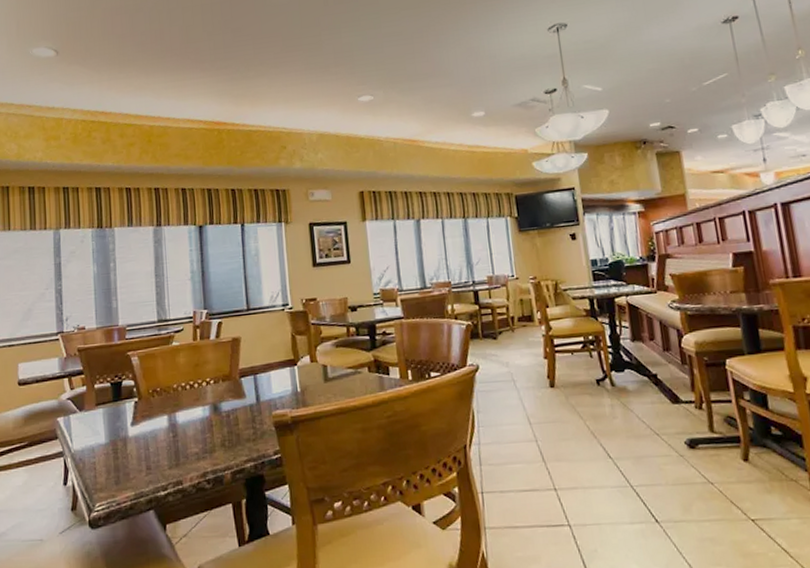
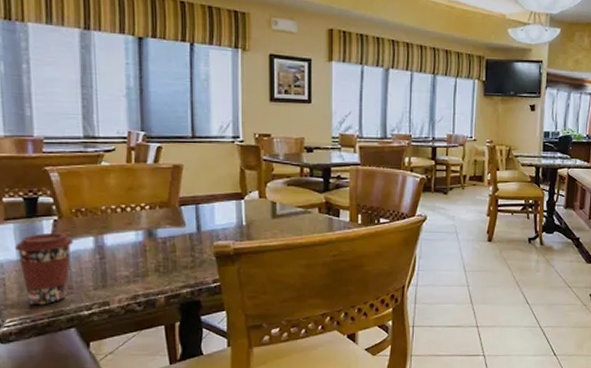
coffee cup: none [104,413,152,488] -> present [15,232,74,305]

